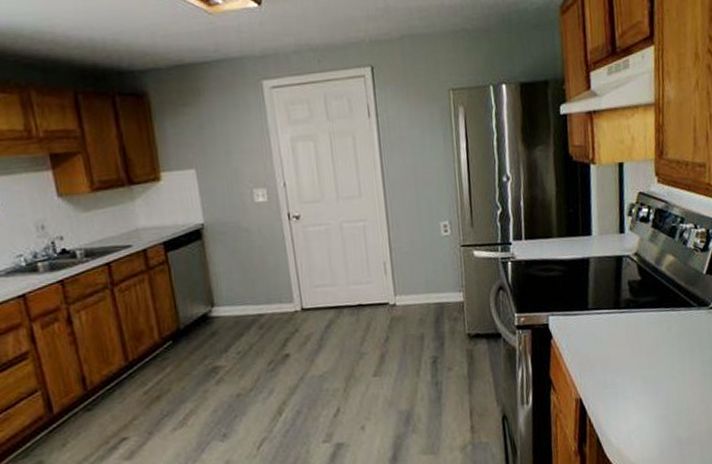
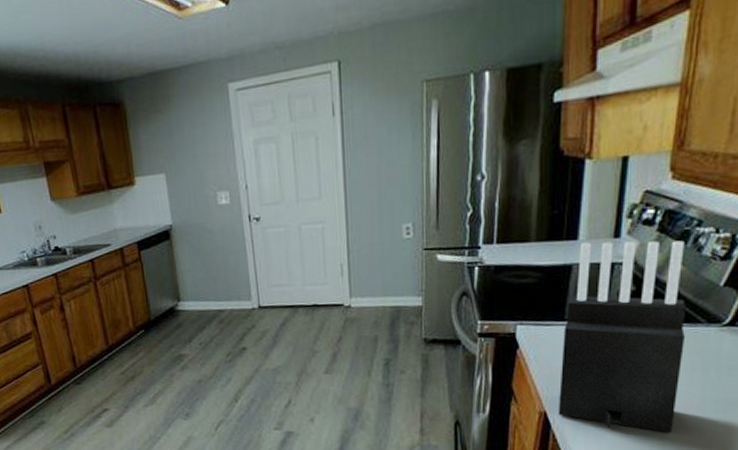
knife block: none [588,235,684,410] -> present [558,240,686,433]

